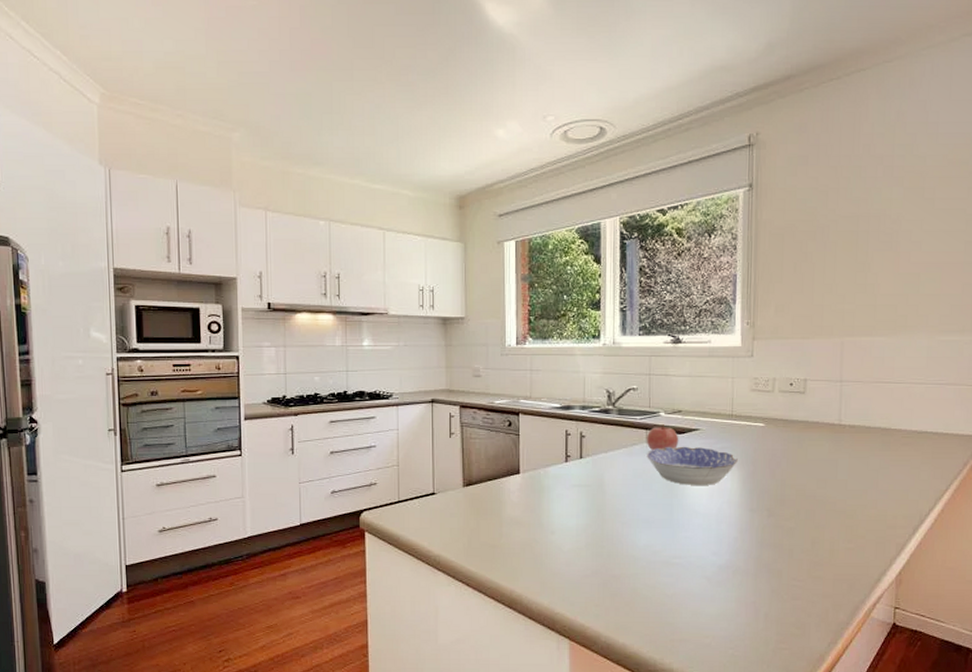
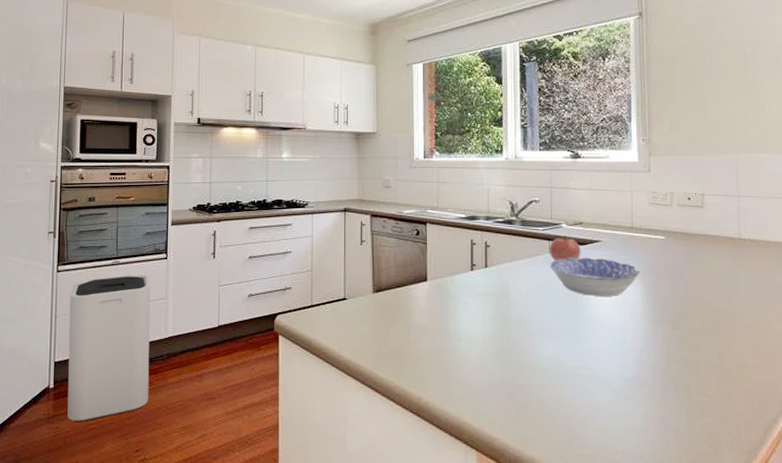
trash can: none [137,474,230,624] -> present [67,275,151,421]

